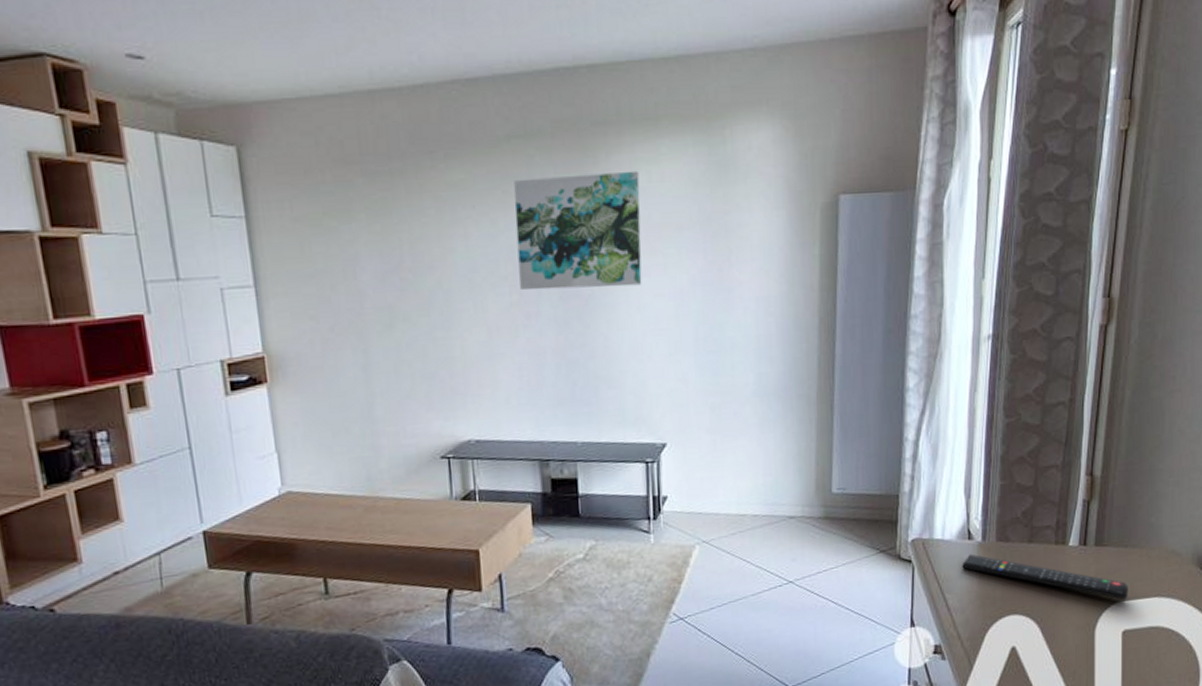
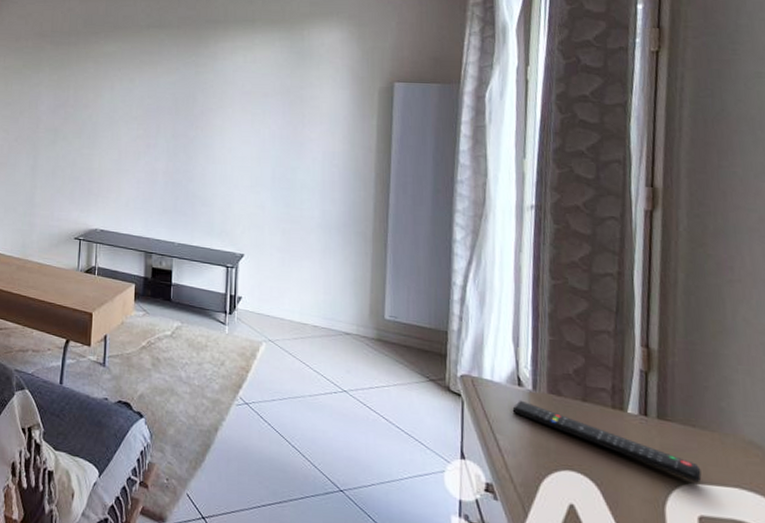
wall art: present [514,170,642,290] -> none [145,54,237,133]

